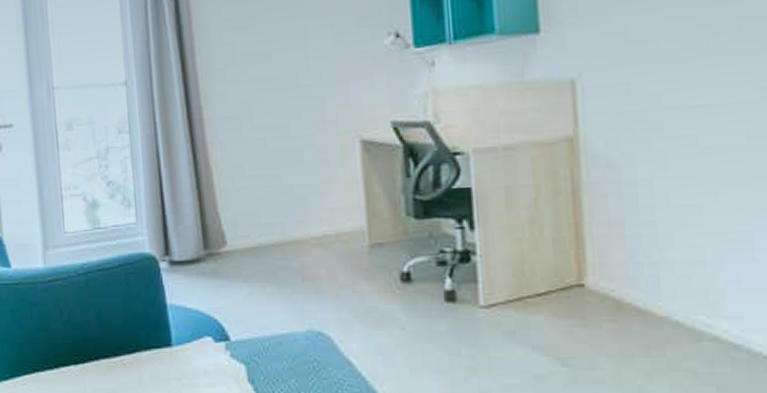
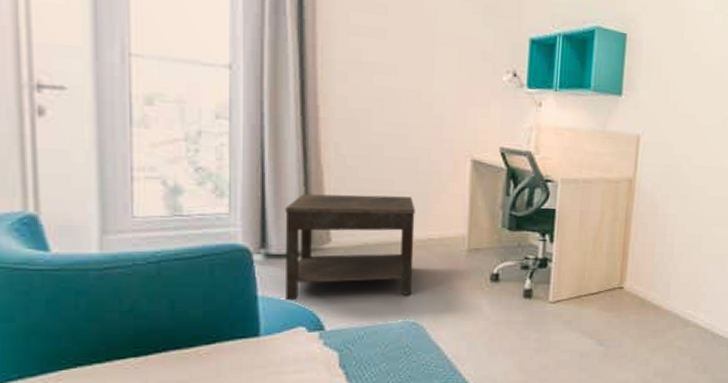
side table: none [182,190,314,309] -> present [285,194,415,301]

